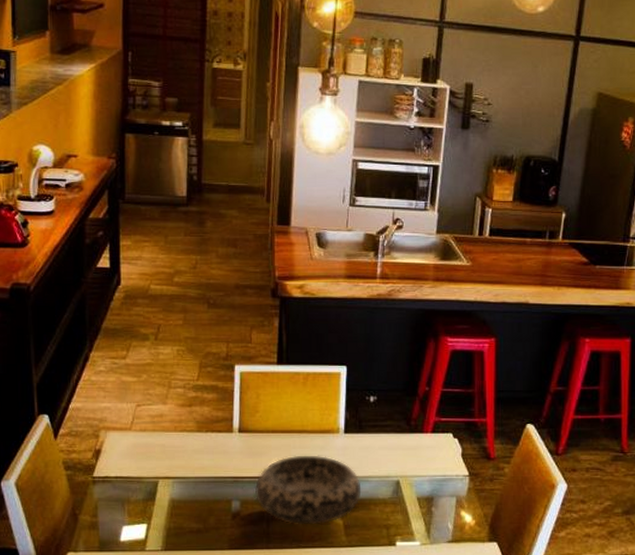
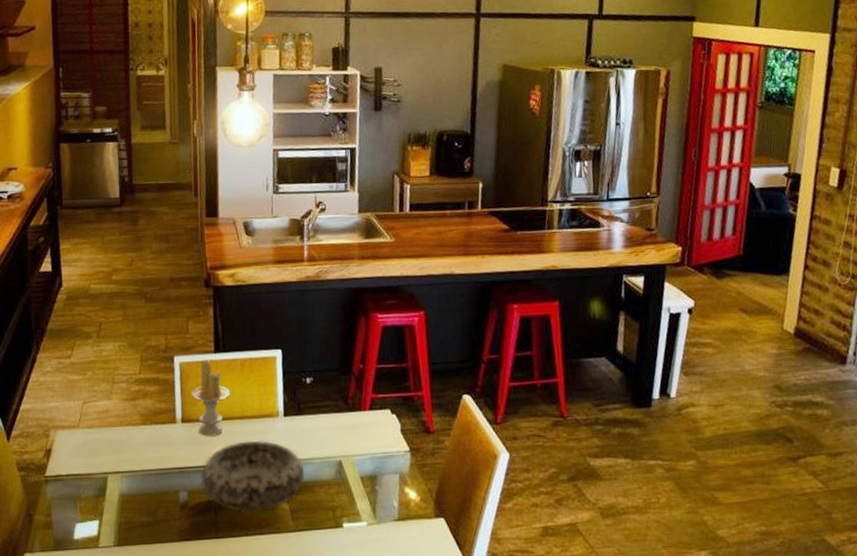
candle: none [250,370,290,448] -> present [191,359,230,437]

